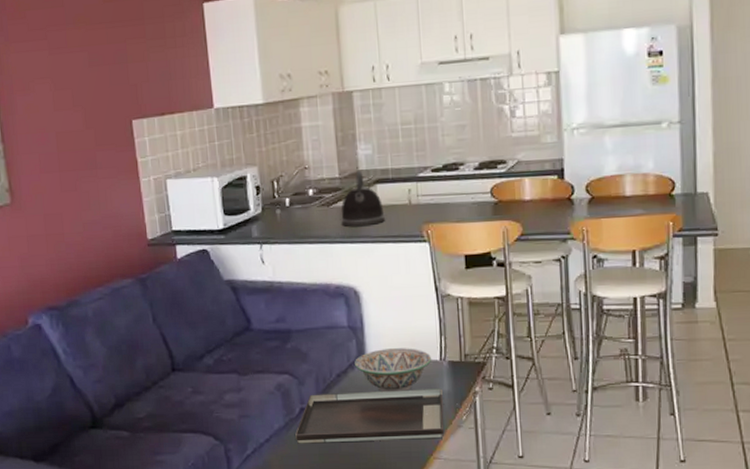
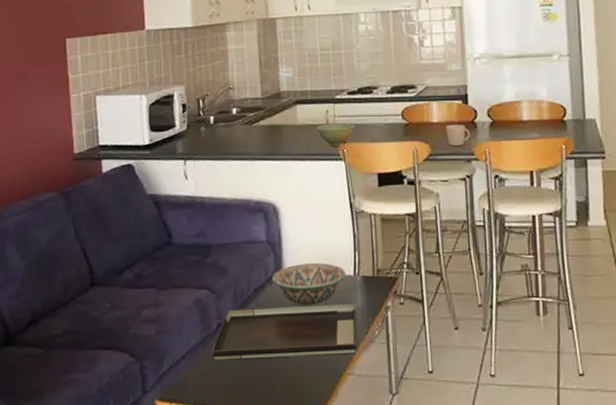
kettle: present [341,170,385,227] -> none [262,91,304,145]
bowl: none [399,202,439,229] -> present [317,123,354,147]
cup: none [538,201,567,226] -> present [445,124,471,147]

